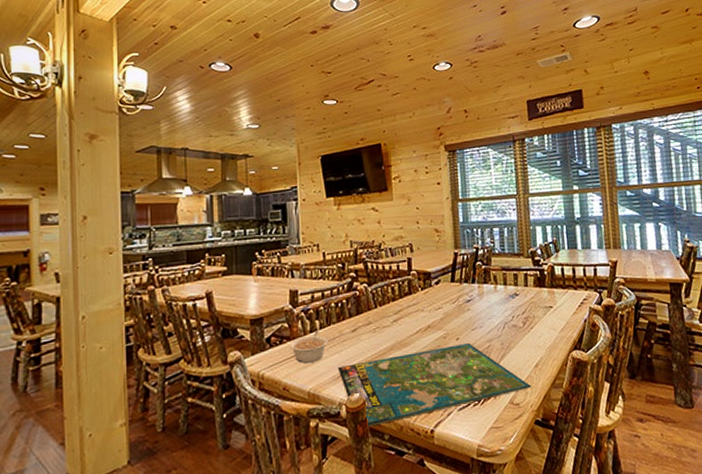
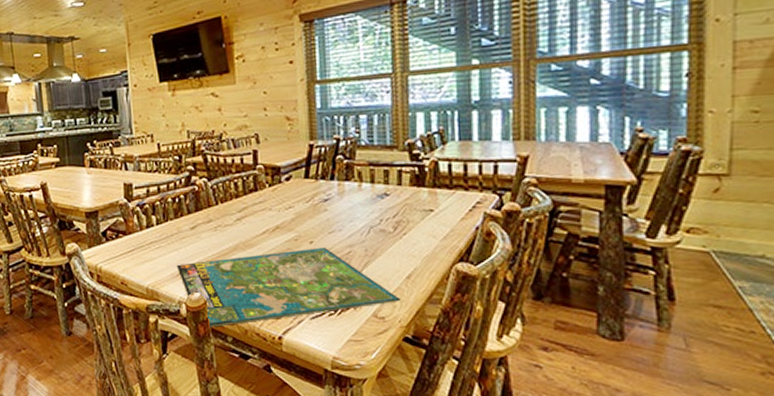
legume: present [289,329,329,363] -> none [125,225,167,259]

